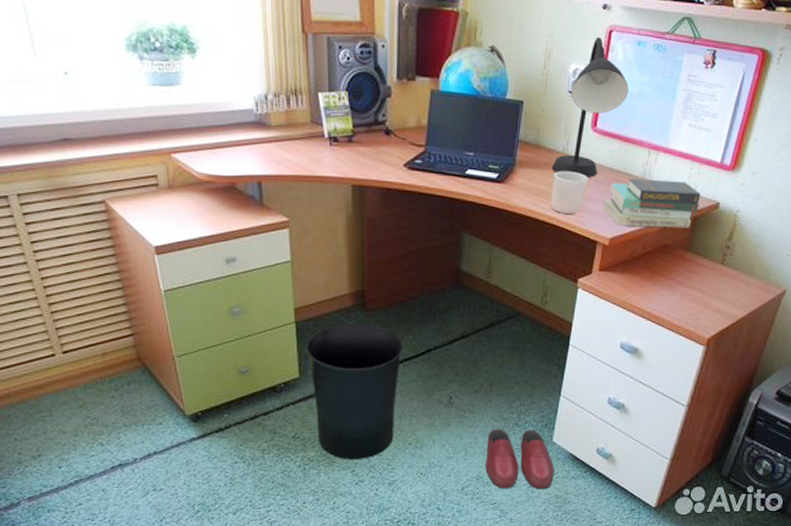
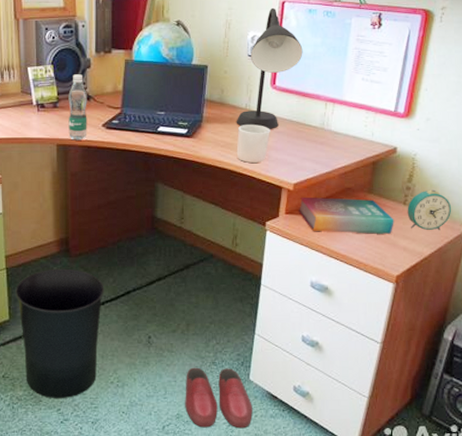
bottle: none [365,104,387,182] -> present [68,74,88,140]
books: present [602,179,701,228] -> none [285,129,378,173]
book: none [612,252,711,295] -> present [298,197,394,234]
alarm clock: none [724,249,770,293] -> present [407,189,452,231]

